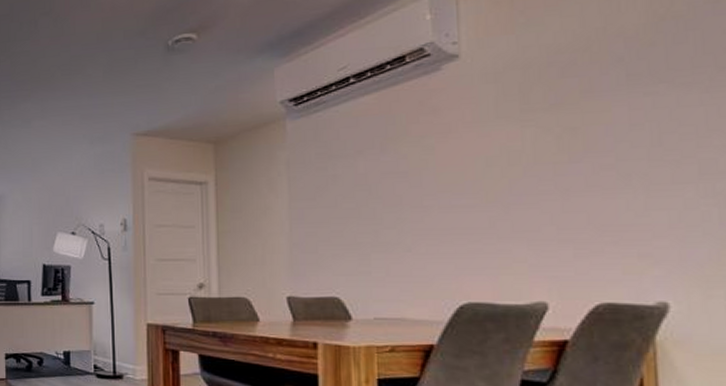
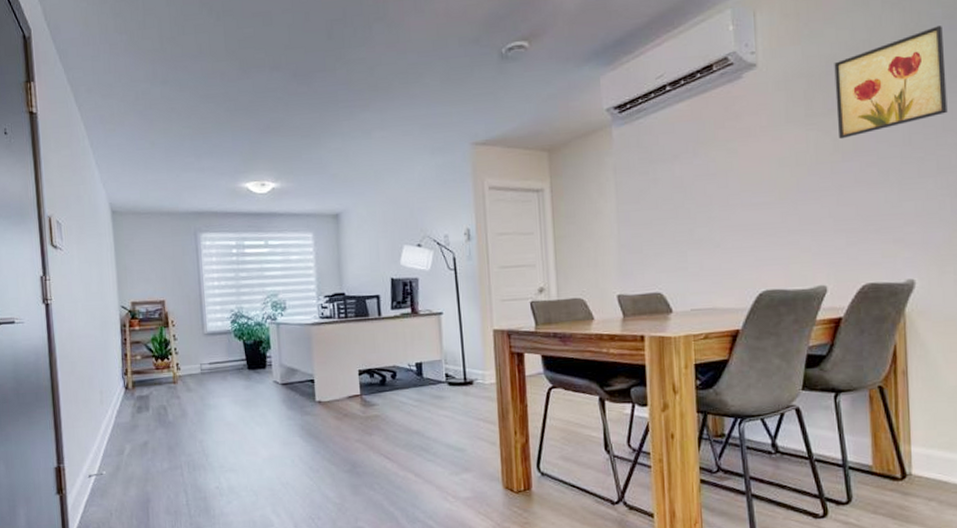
wall art: none [558,11,713,138] -> present [834,26,948,139]

